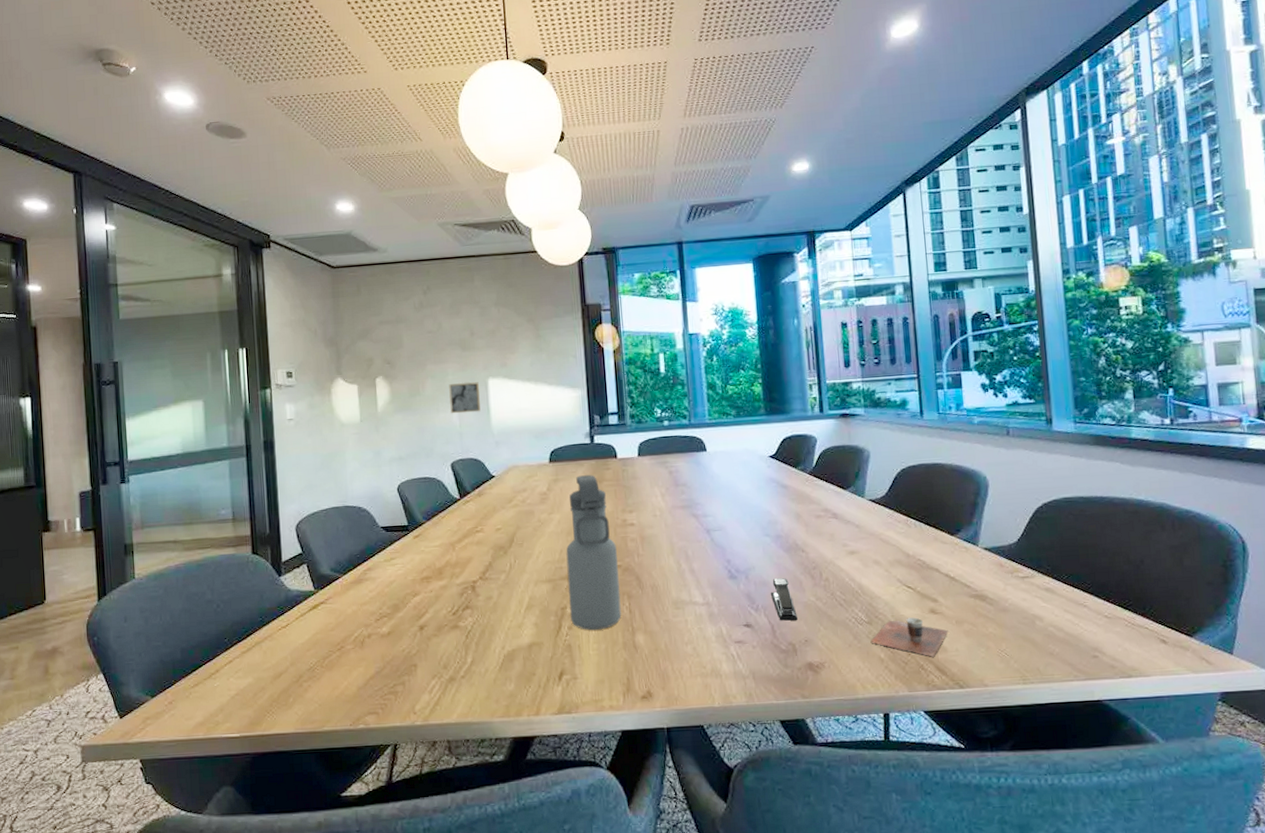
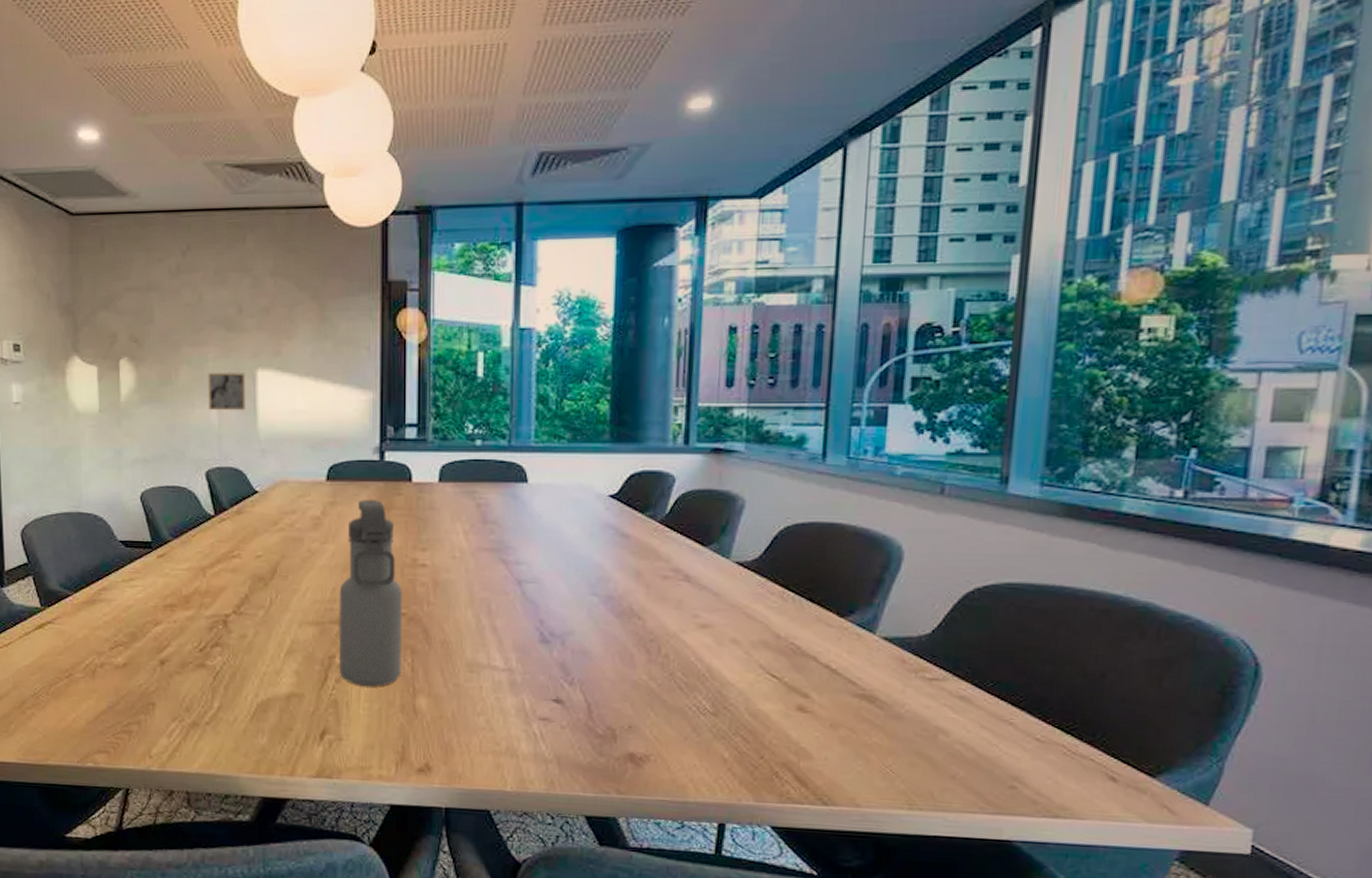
stapler: present [770,578,797,621] -> none [590,648,622,701]
cup: present [870,617,948,657] -> none [713,713,818,764]

